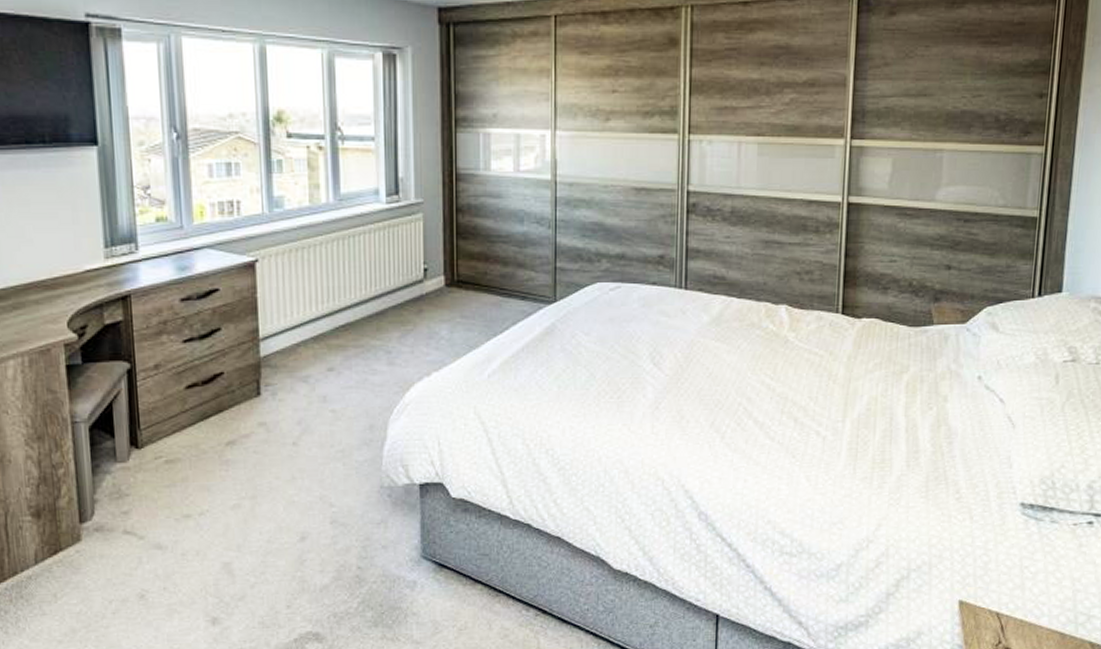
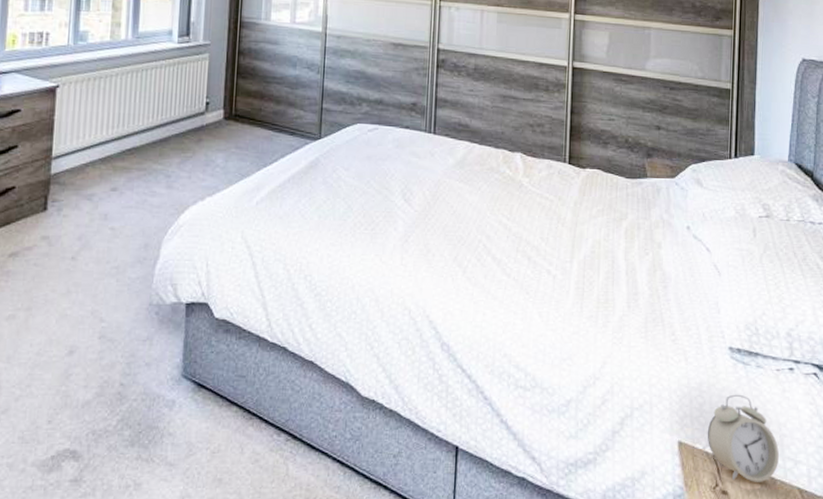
alarm clock: none [991,551,1071,638] -> present [707,394,779,482]

